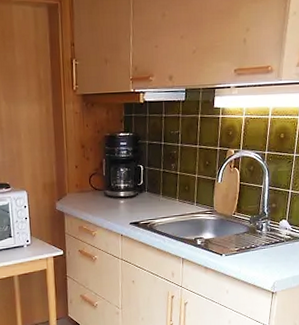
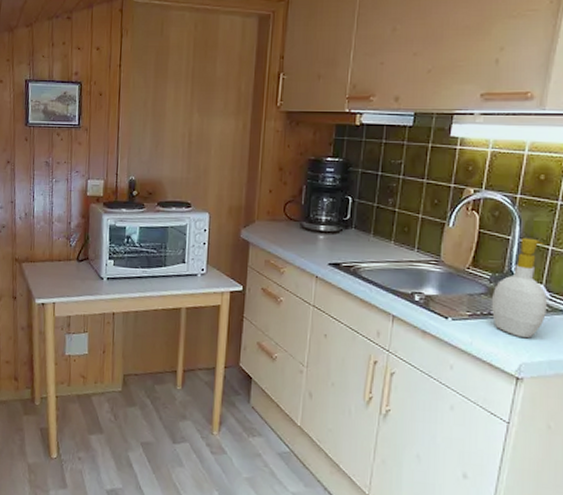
soap bottle: none [252,185,291,263] -> present [491,237,548,338]

